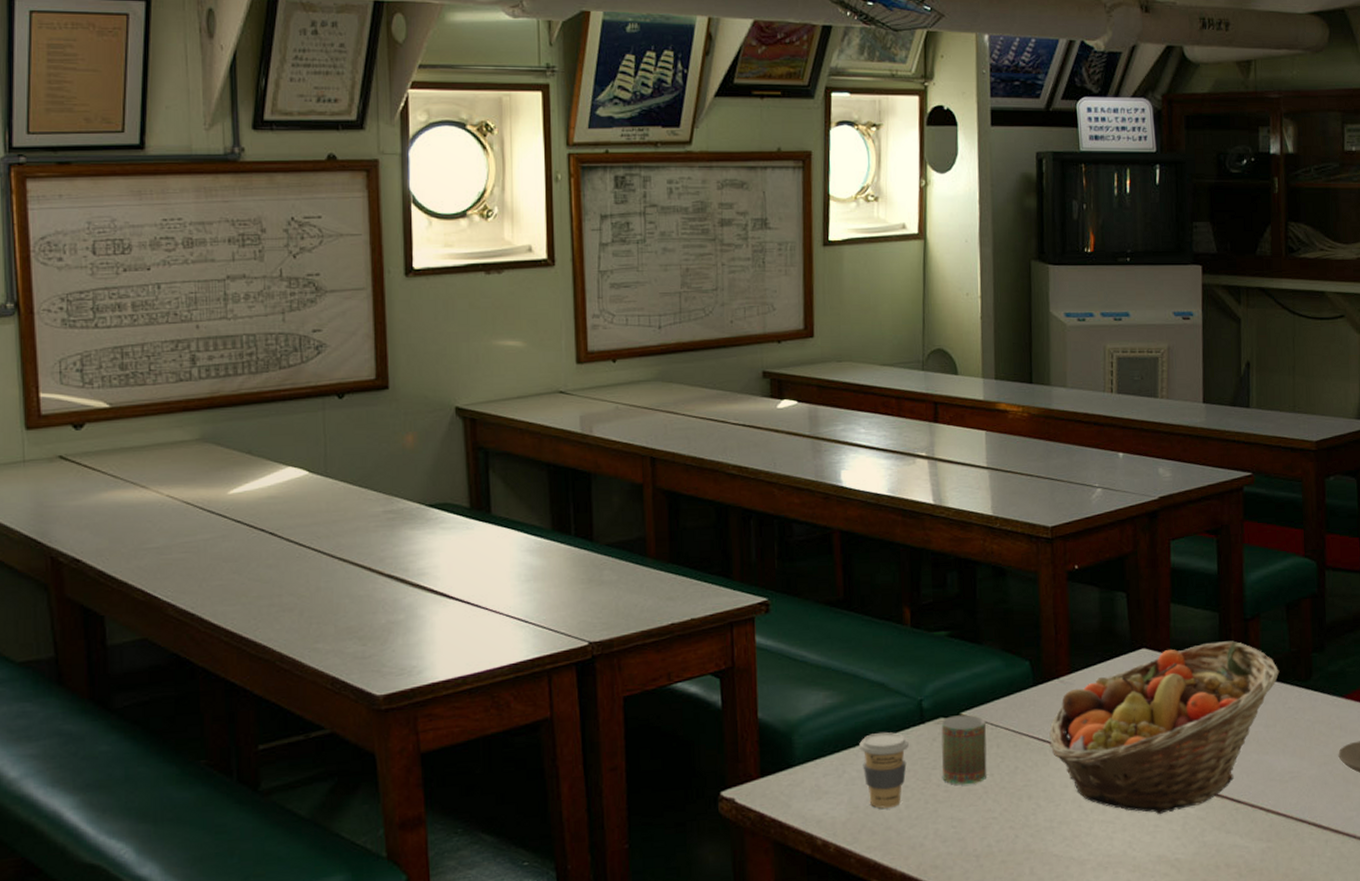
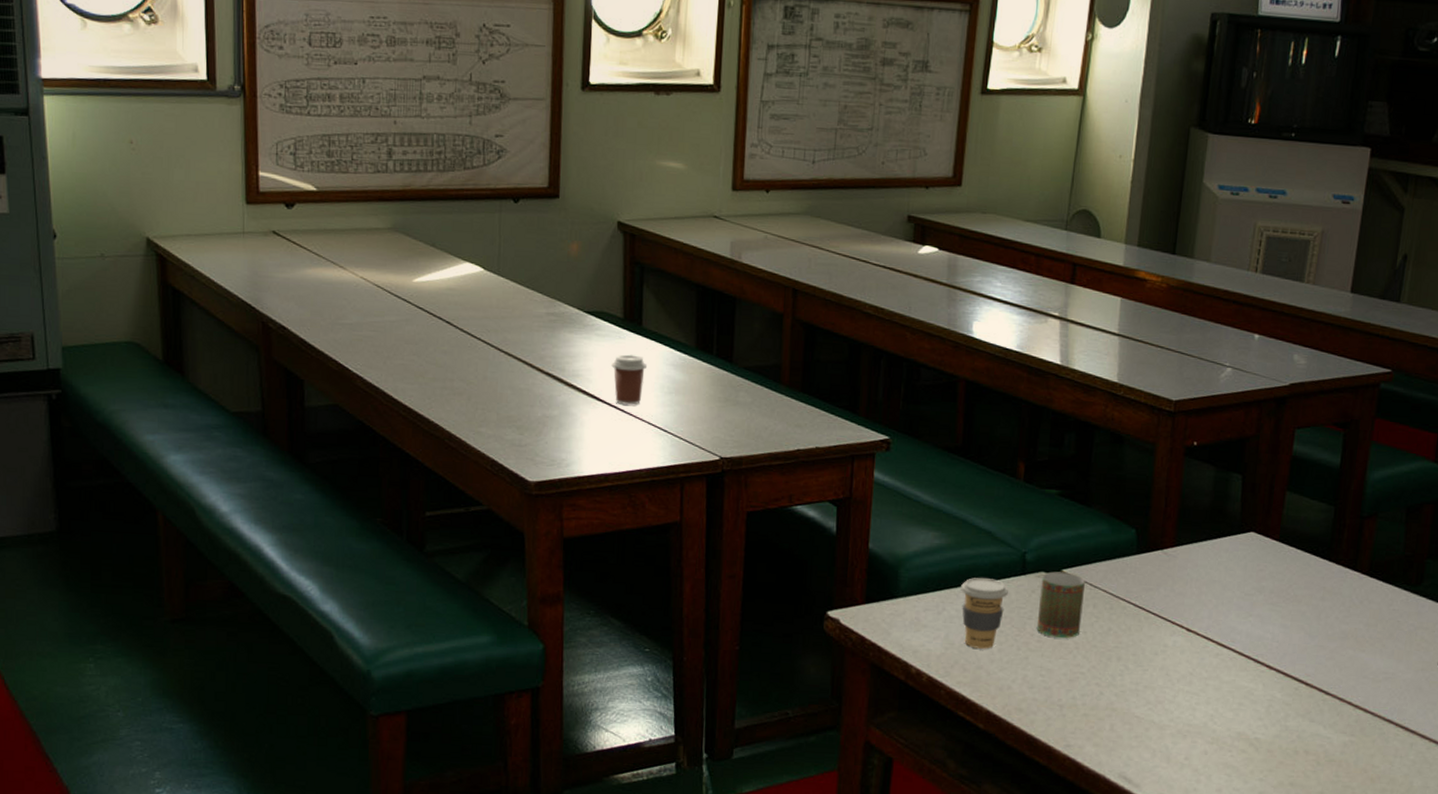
coffee cup: none [460,545,501,599] -> present [611,354,648,405]
fruit basket: present [1049,641,1280,814] -> none [1145,535,1390,693]

